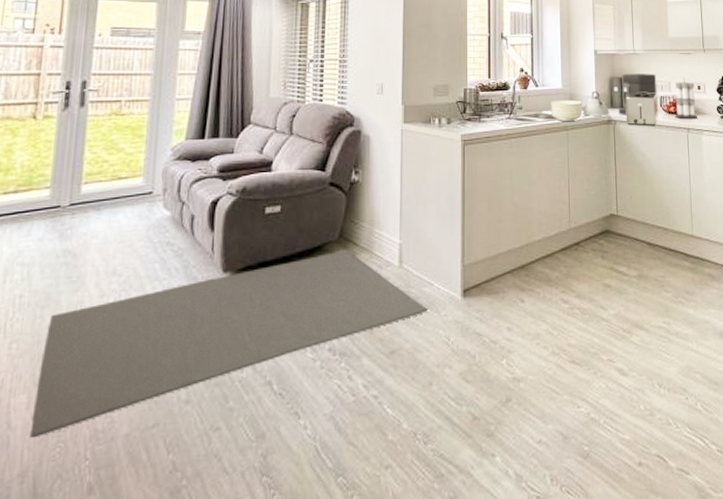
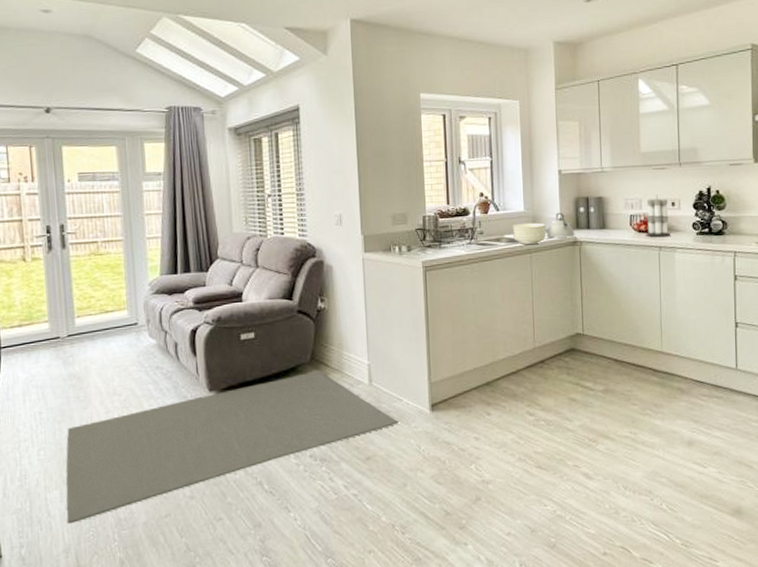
coffee maker: present [619,73,657,116] -> none [585,191,627,237]
toaster: present [625,92,658,127] -> none [592,211,628,247]

